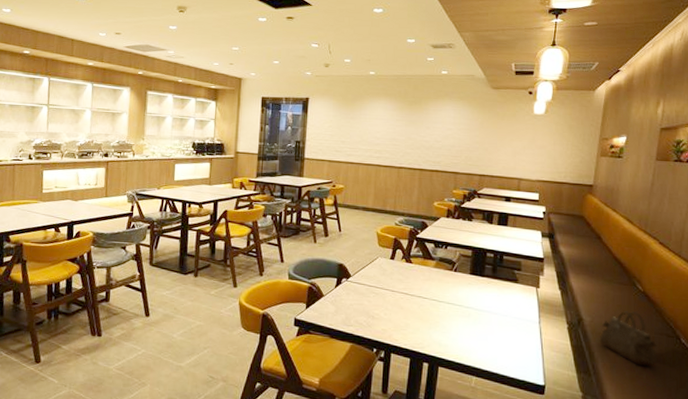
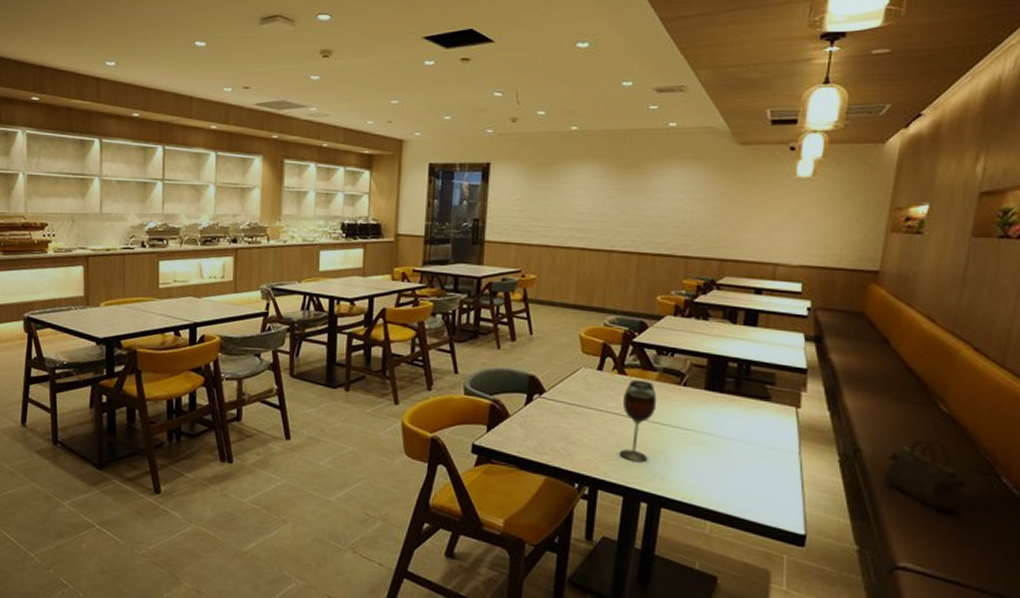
wineglass: none [407,267,435,331] -> present [619,380,657,462]

